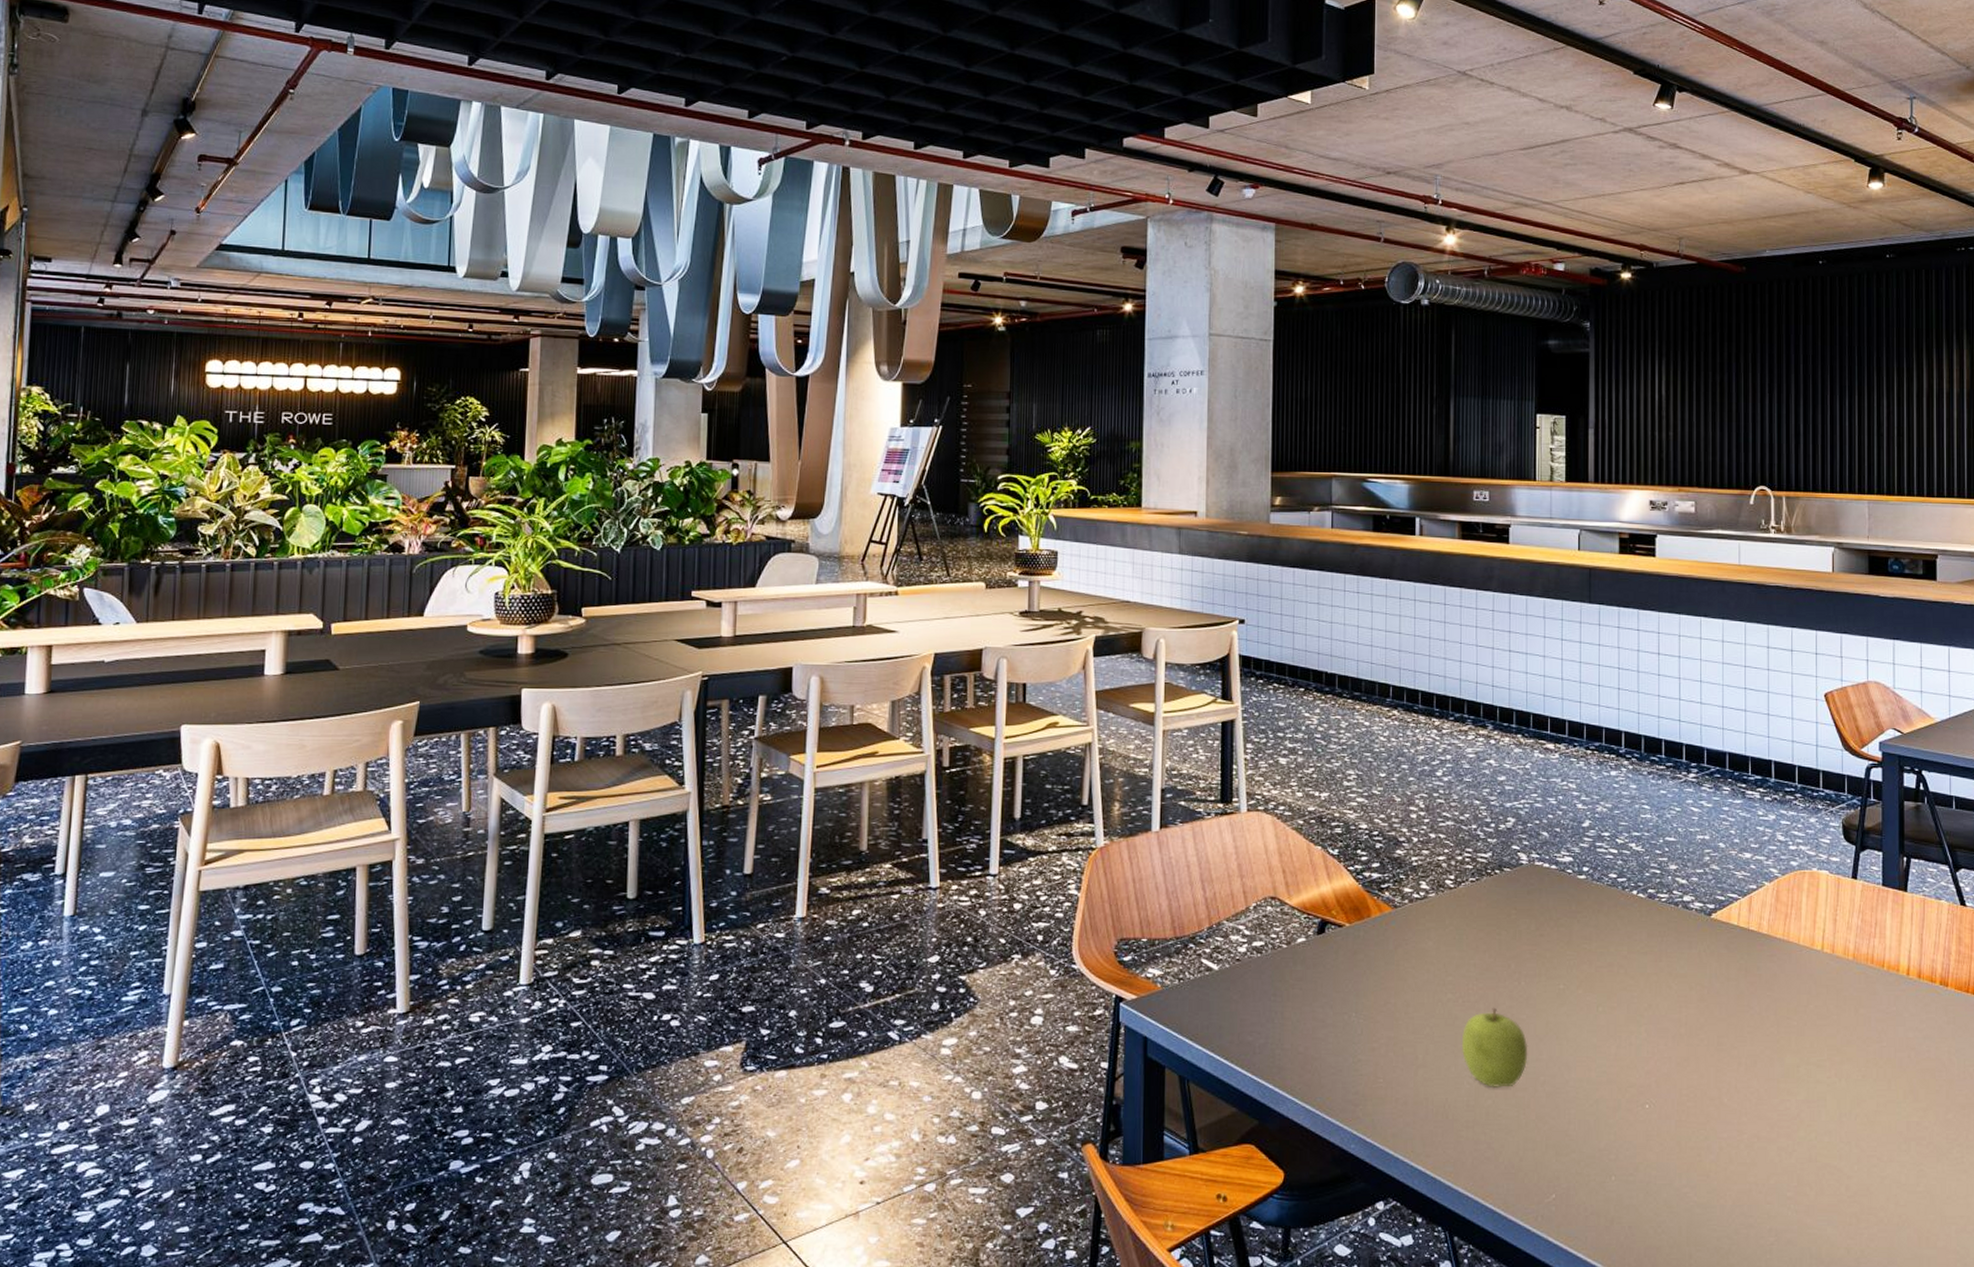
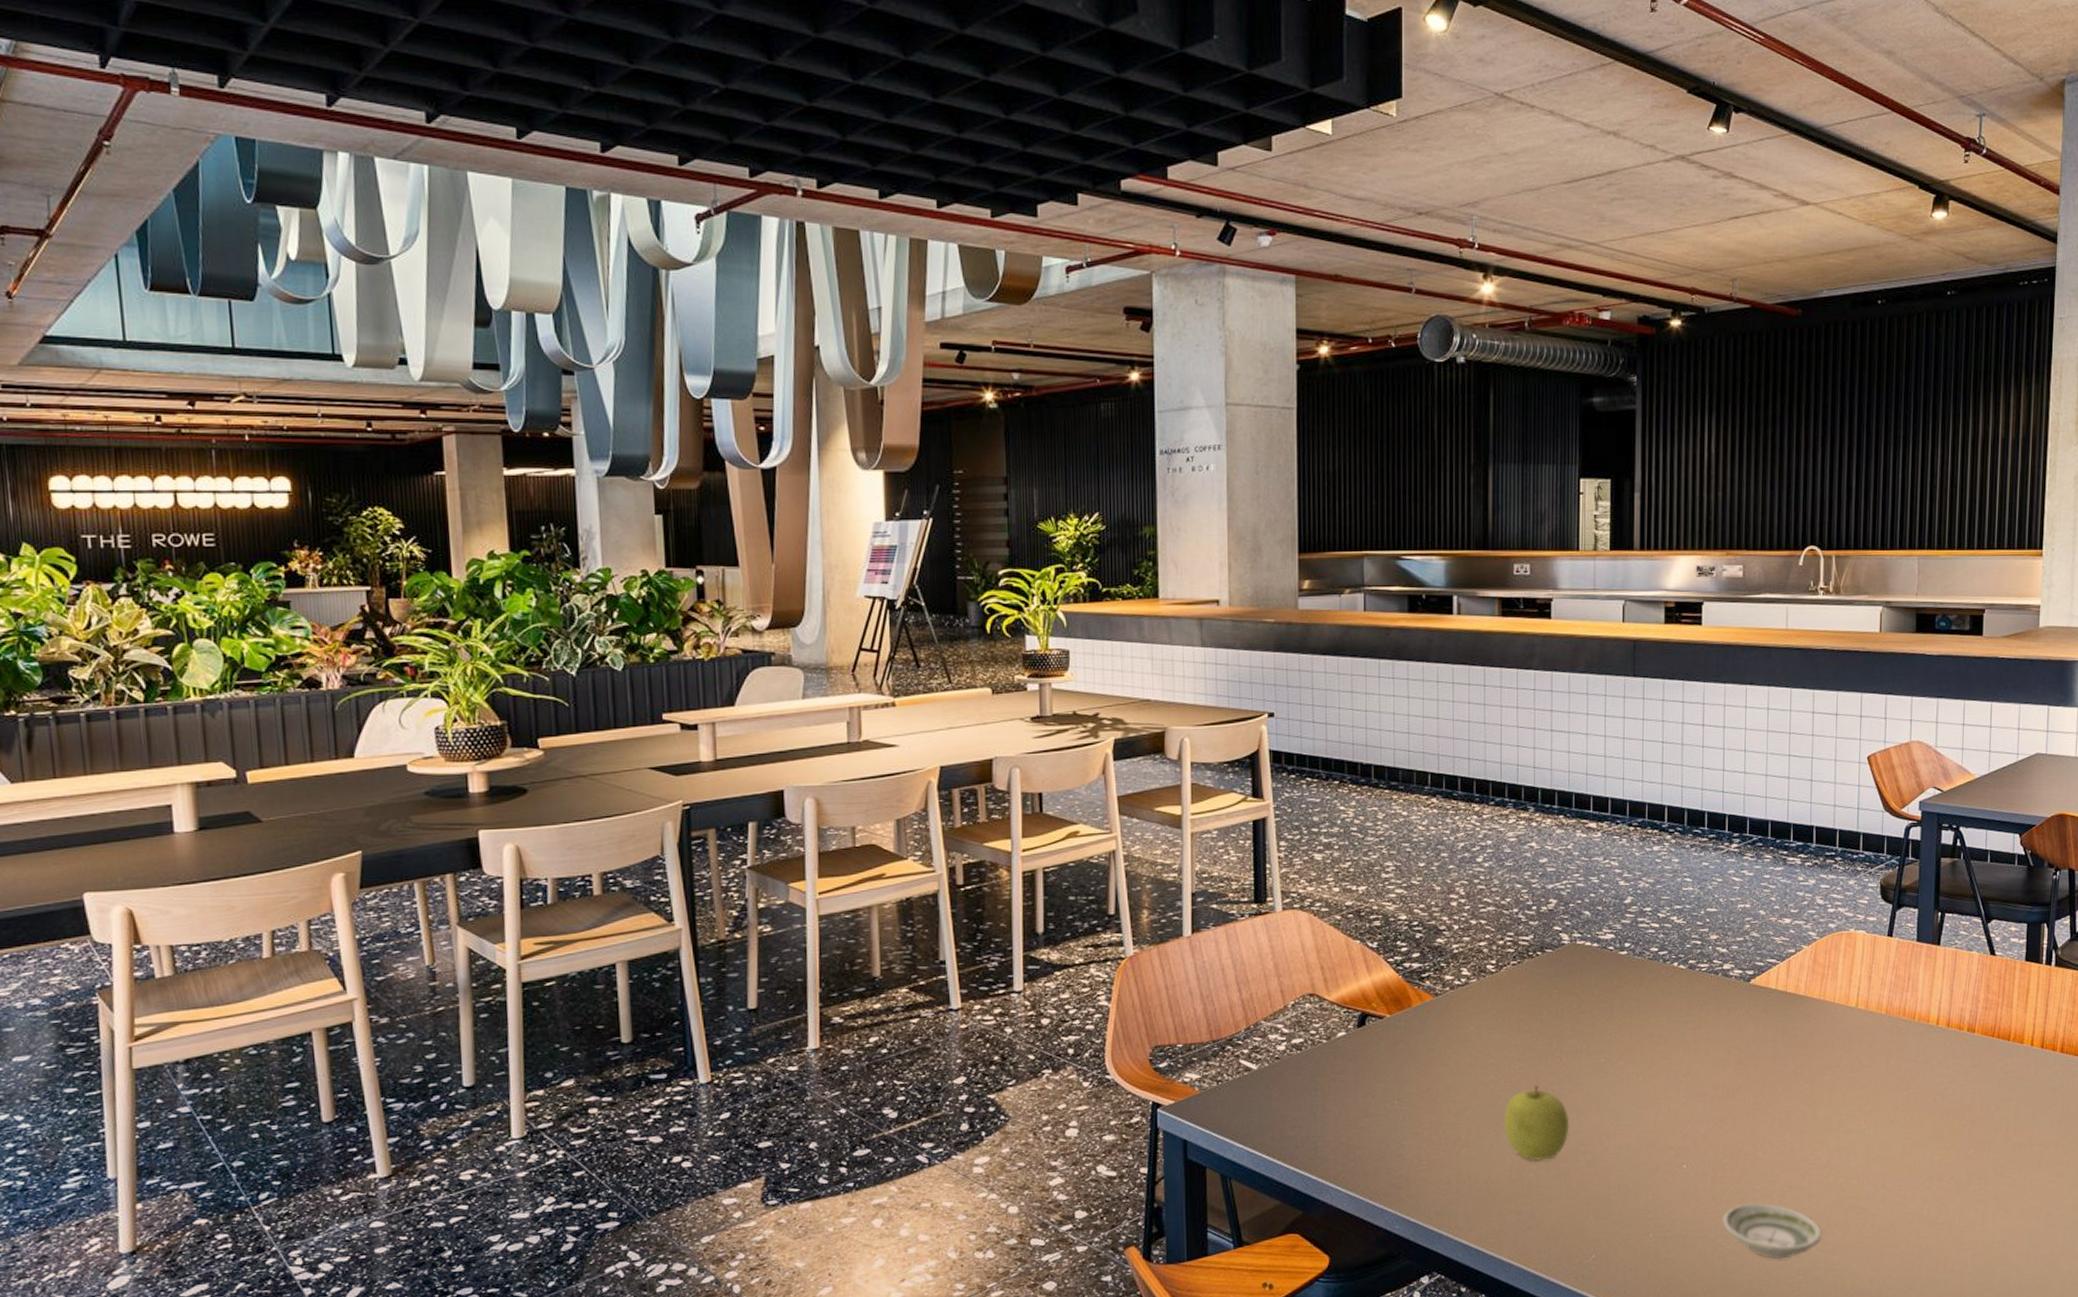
saucer: none [1687,1152,1793,1217] -> present [1721,1202,1822,1259]

